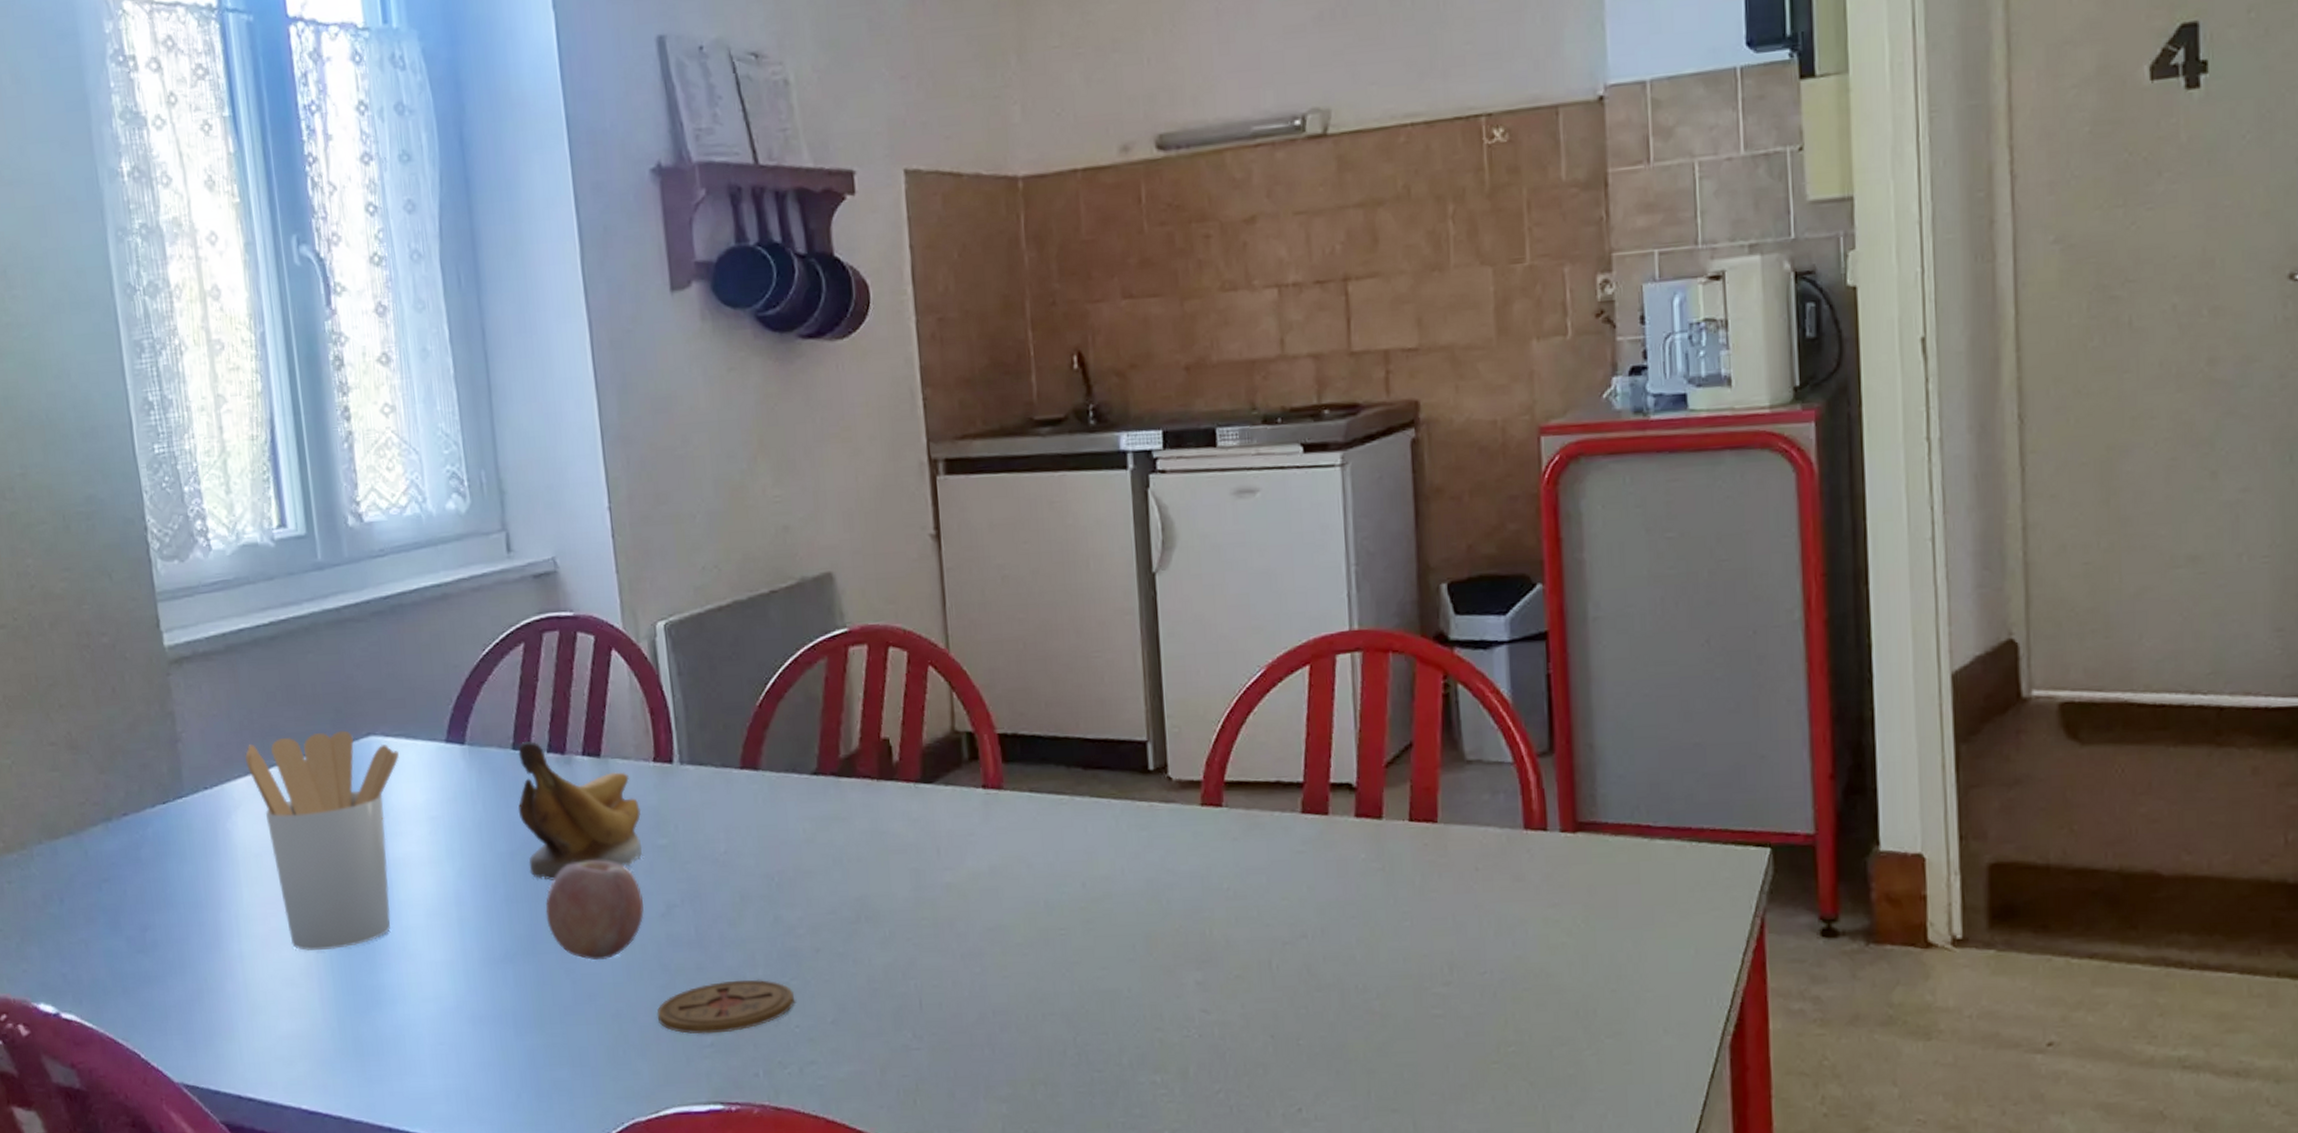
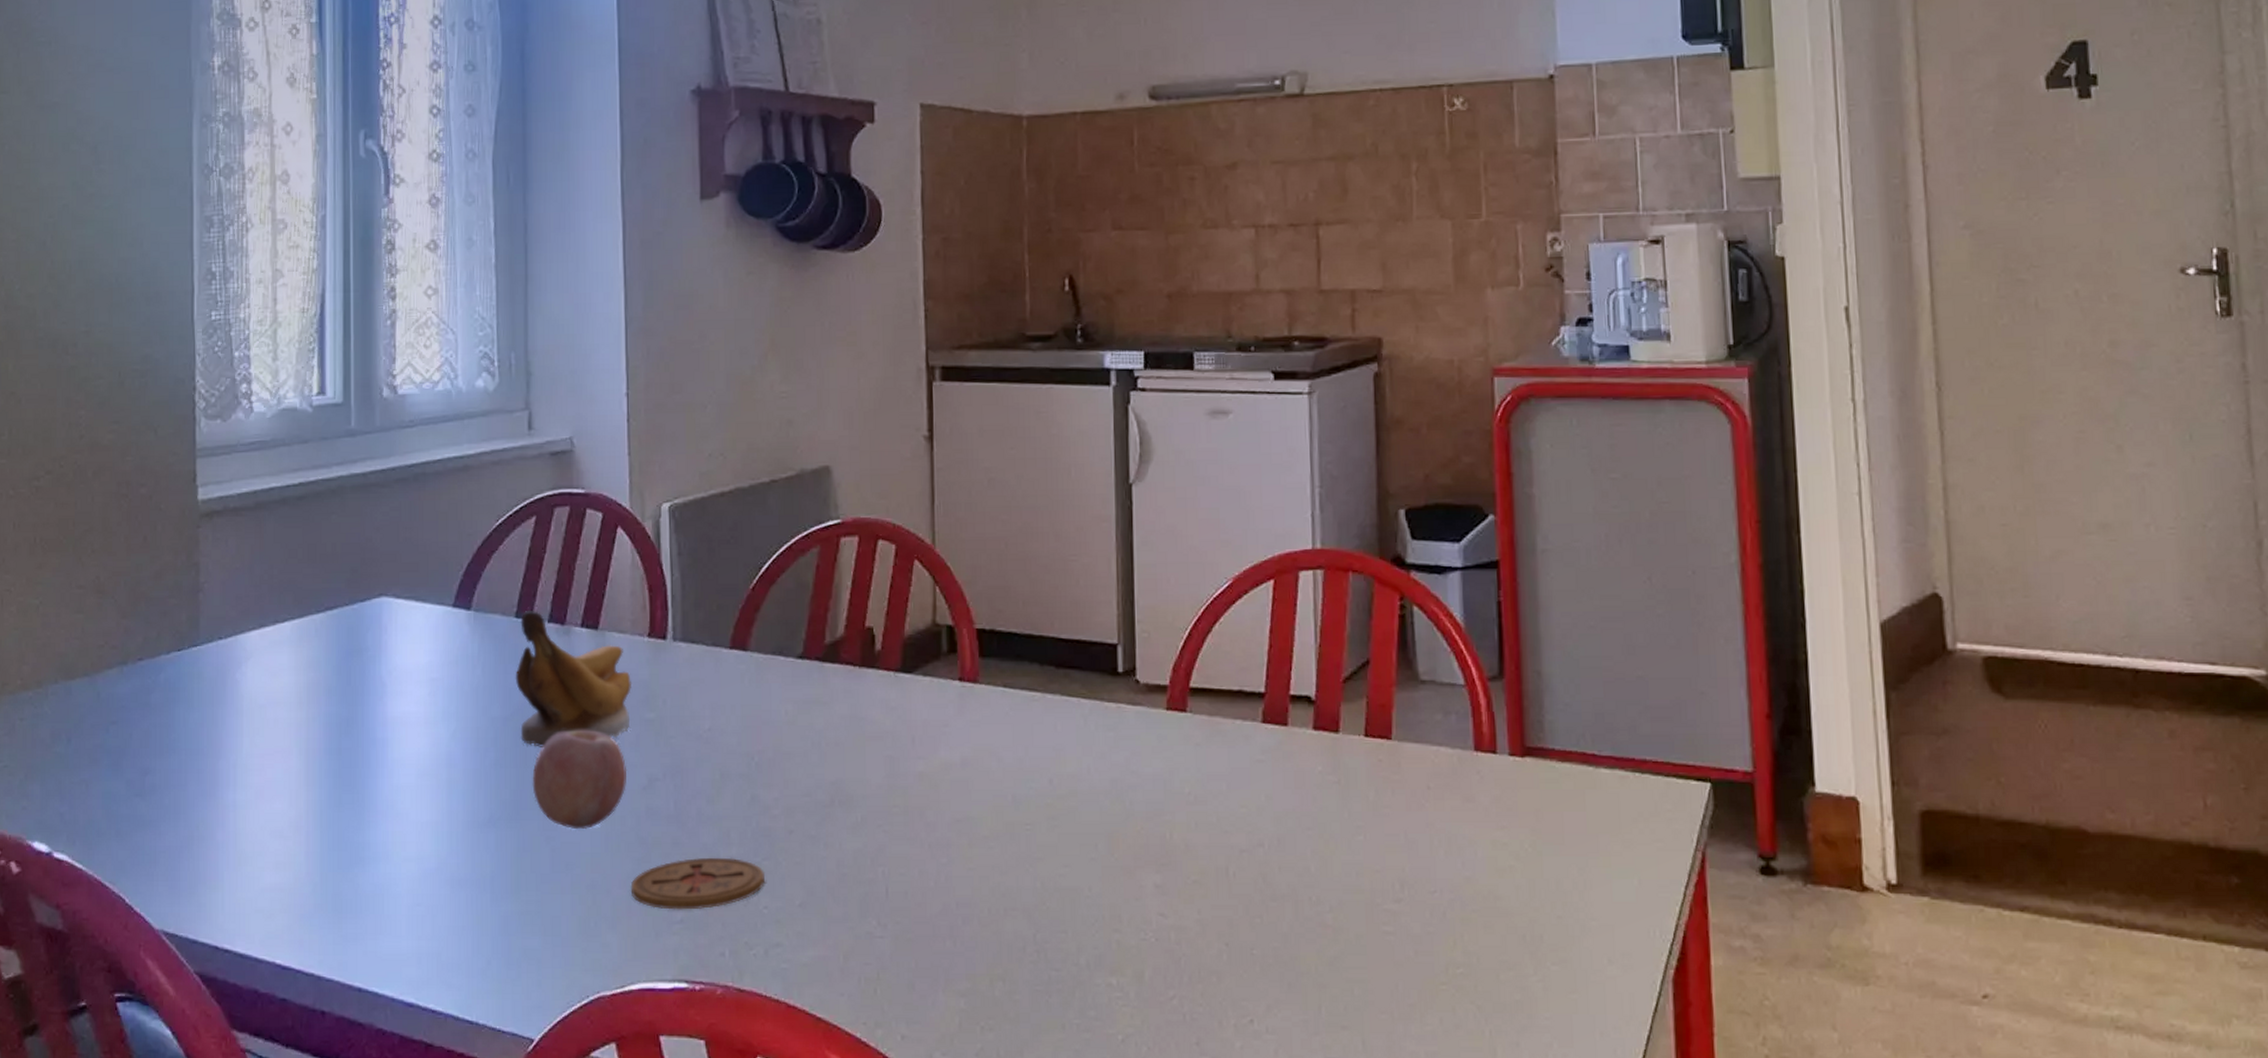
utensil holder: present [244,730,399,951] -> none [260,590,407,805]

